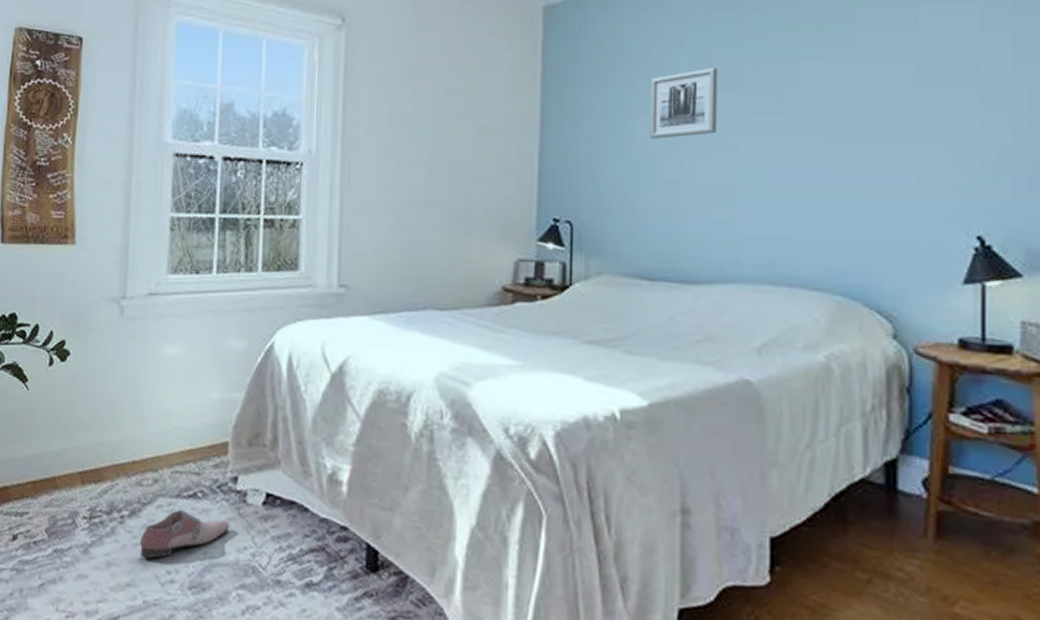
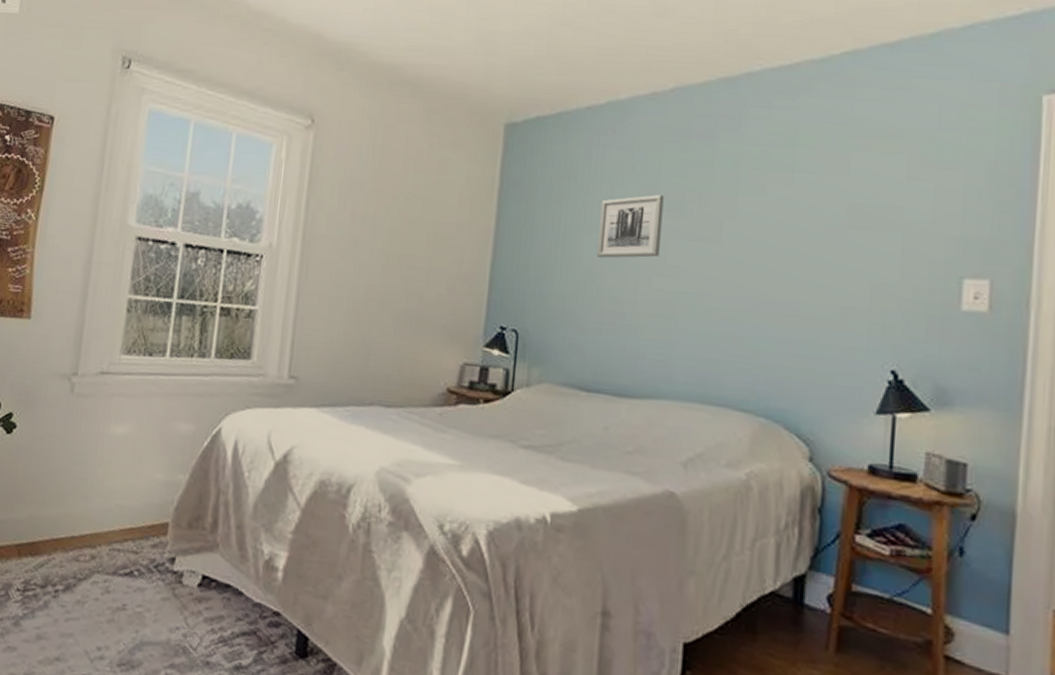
shoe: present [139,509,230,559] -> none [71,586,164,634]

